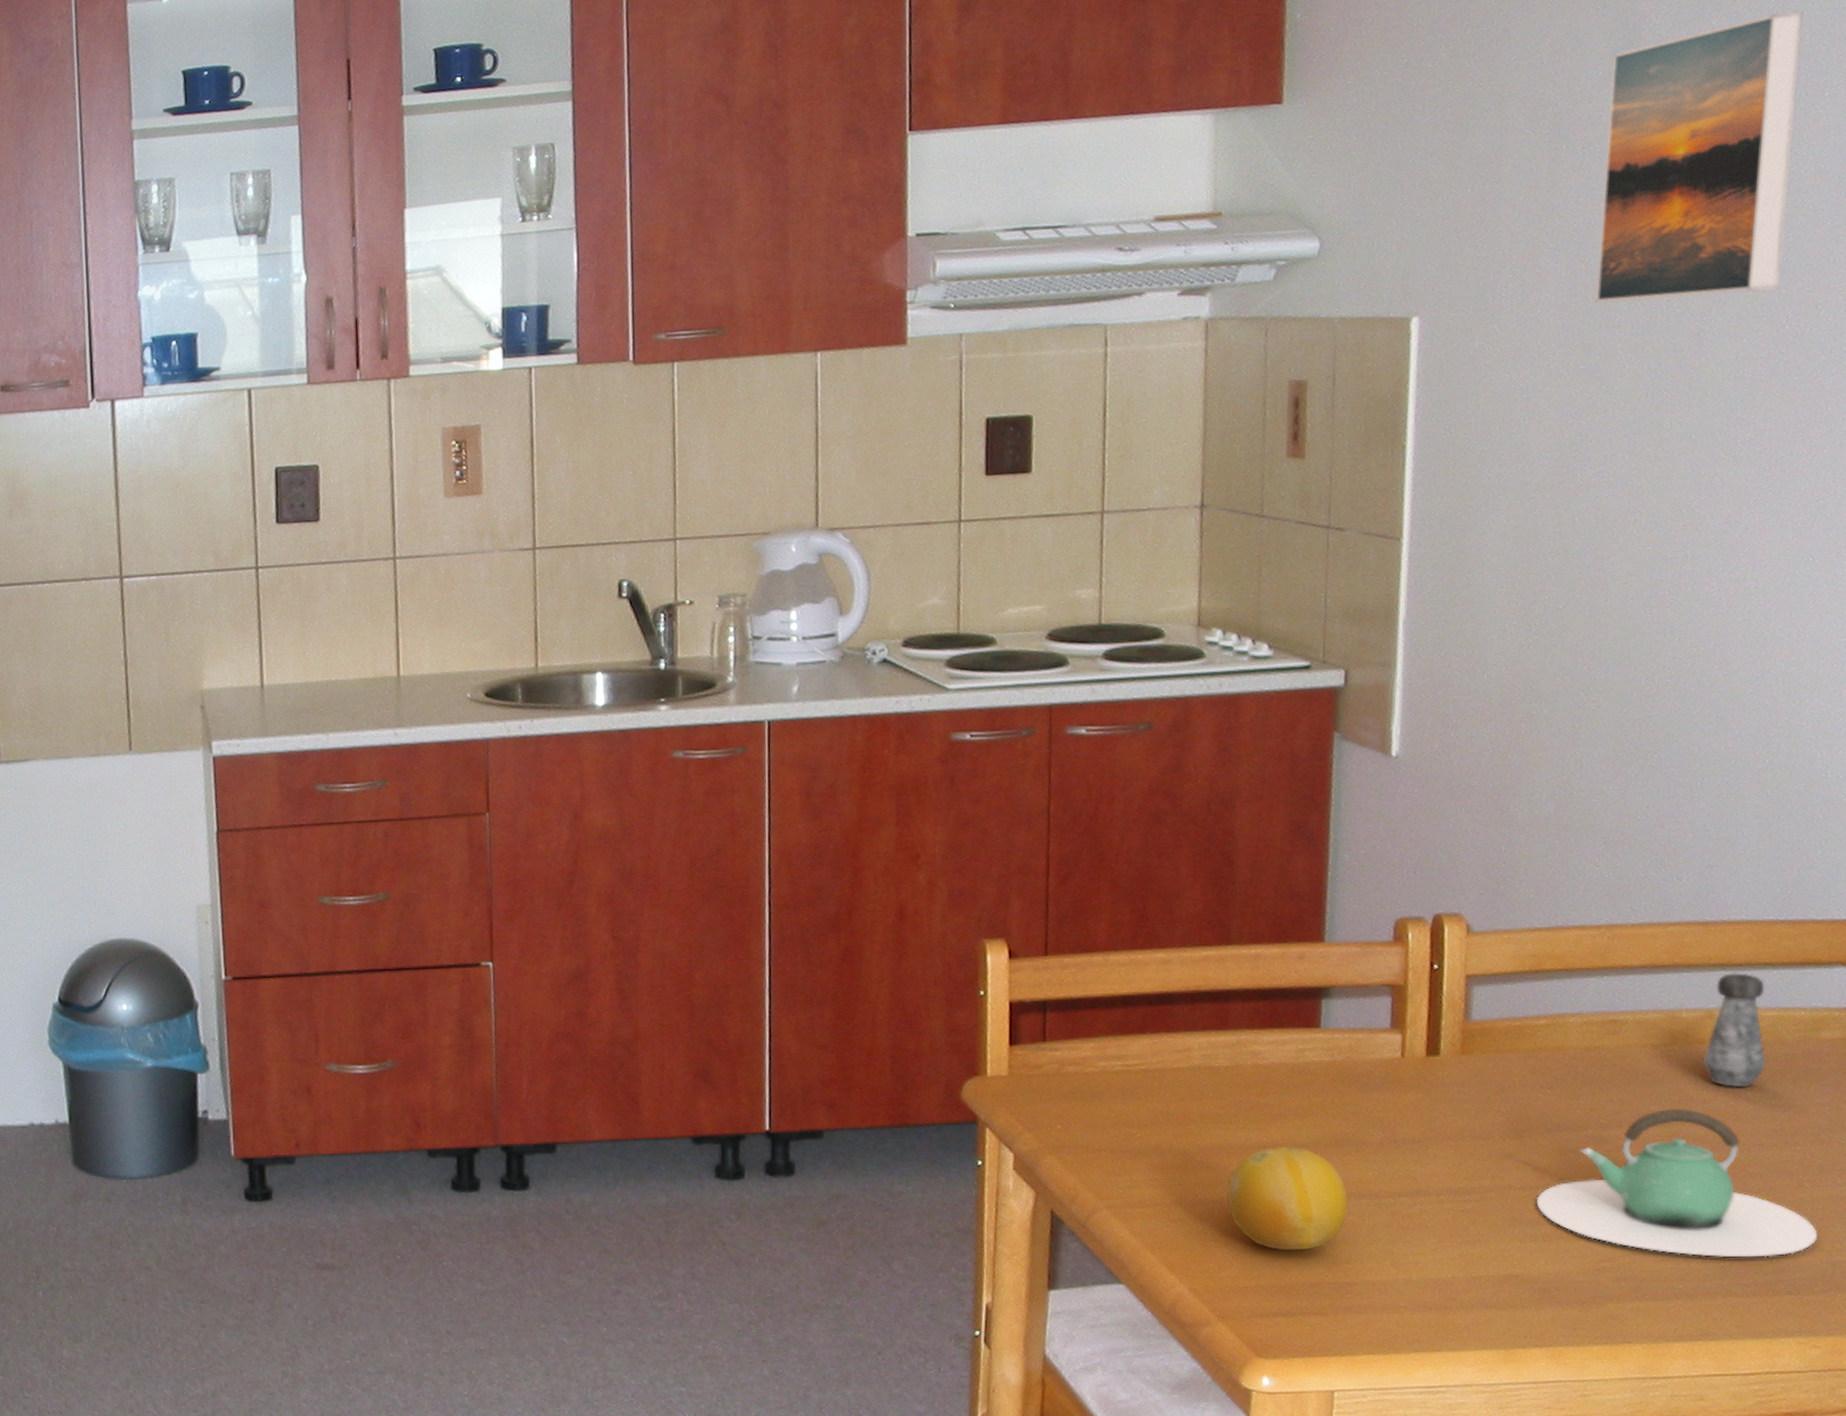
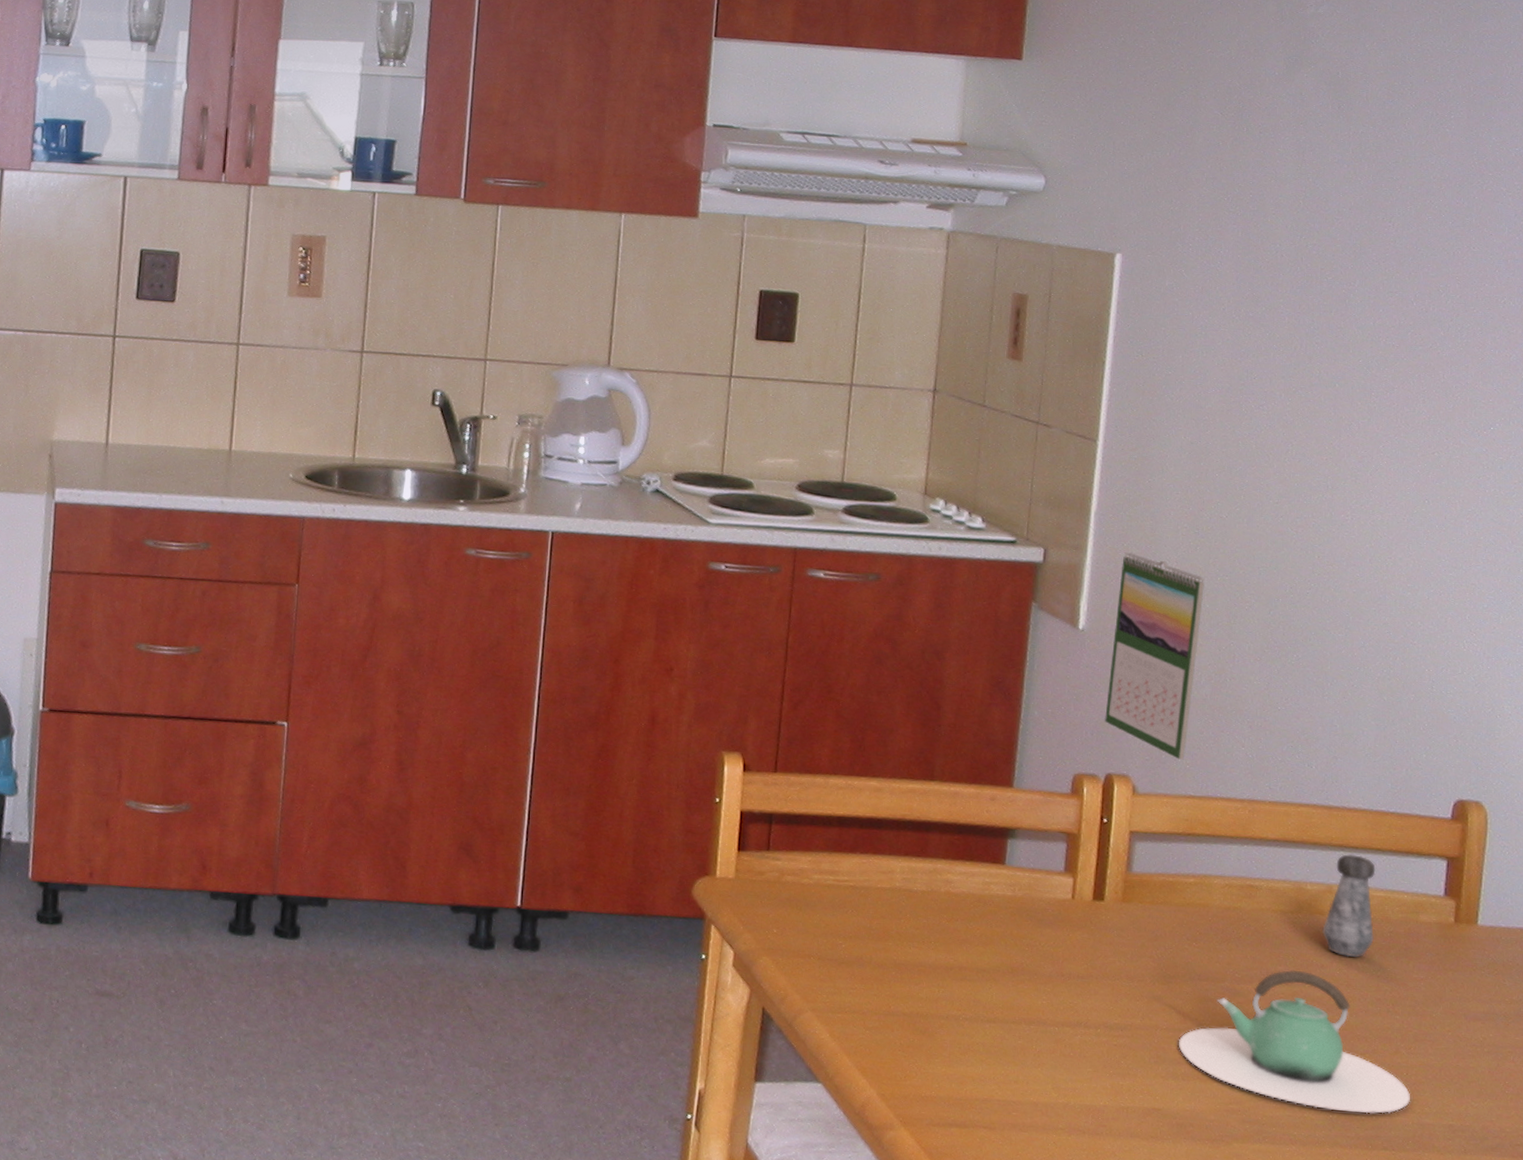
fruit: present [1226,1146,1349,1251] -> none [915,968,1020,1067]
calendar: none [1429,662,1541,889] -> present [1105,552,1204,760]
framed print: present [1595,11,1804,304] -> none [1263,46,1437,272]

